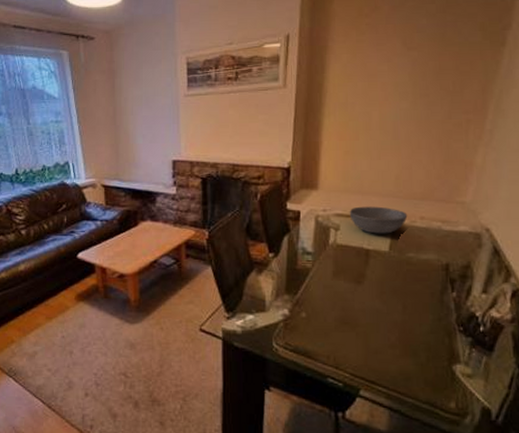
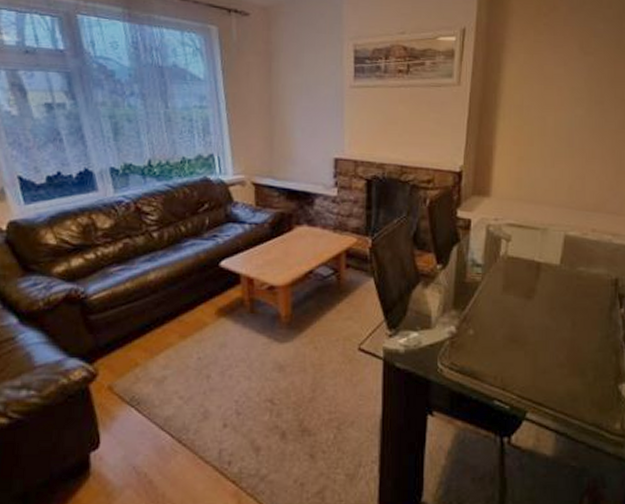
bowl: present [349,206,408,234] -> none [521,216,580,246]

